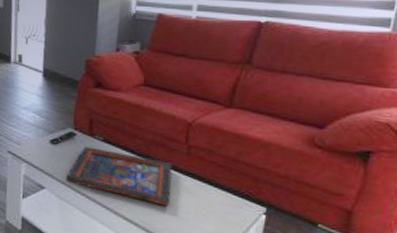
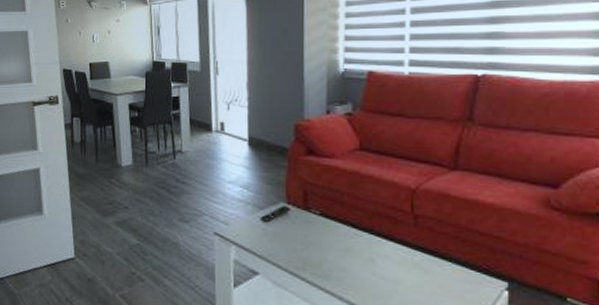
religious icon: present [66,146,173,207] -> none [282,222,401,288]

